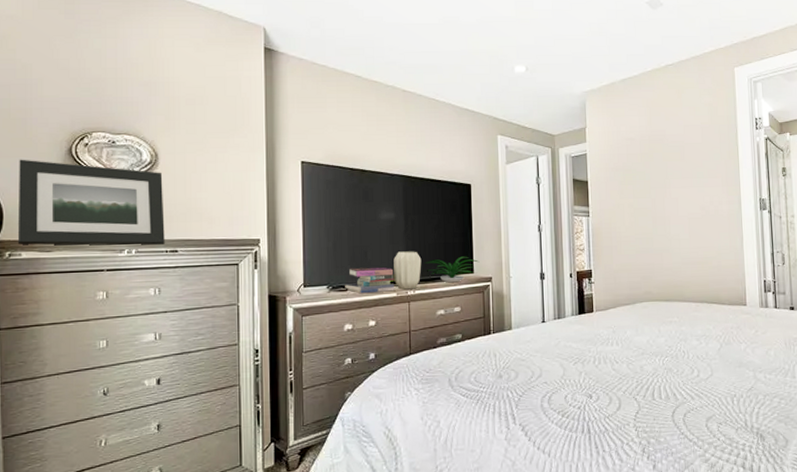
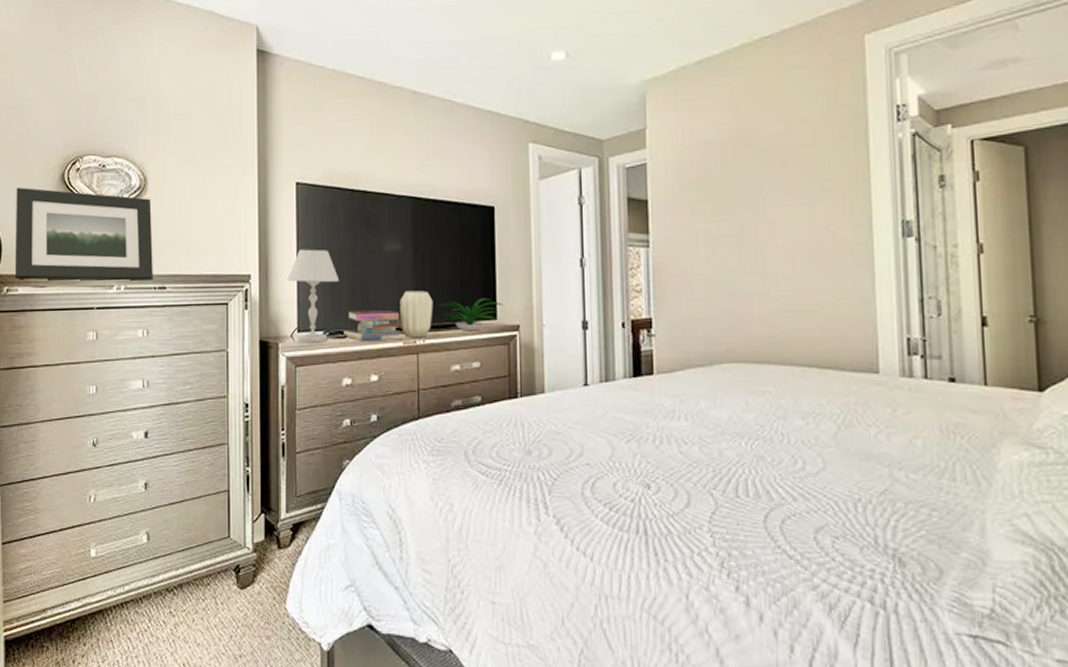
table lamp: none [294,217,341,297] -> present [287,249,340,345]

